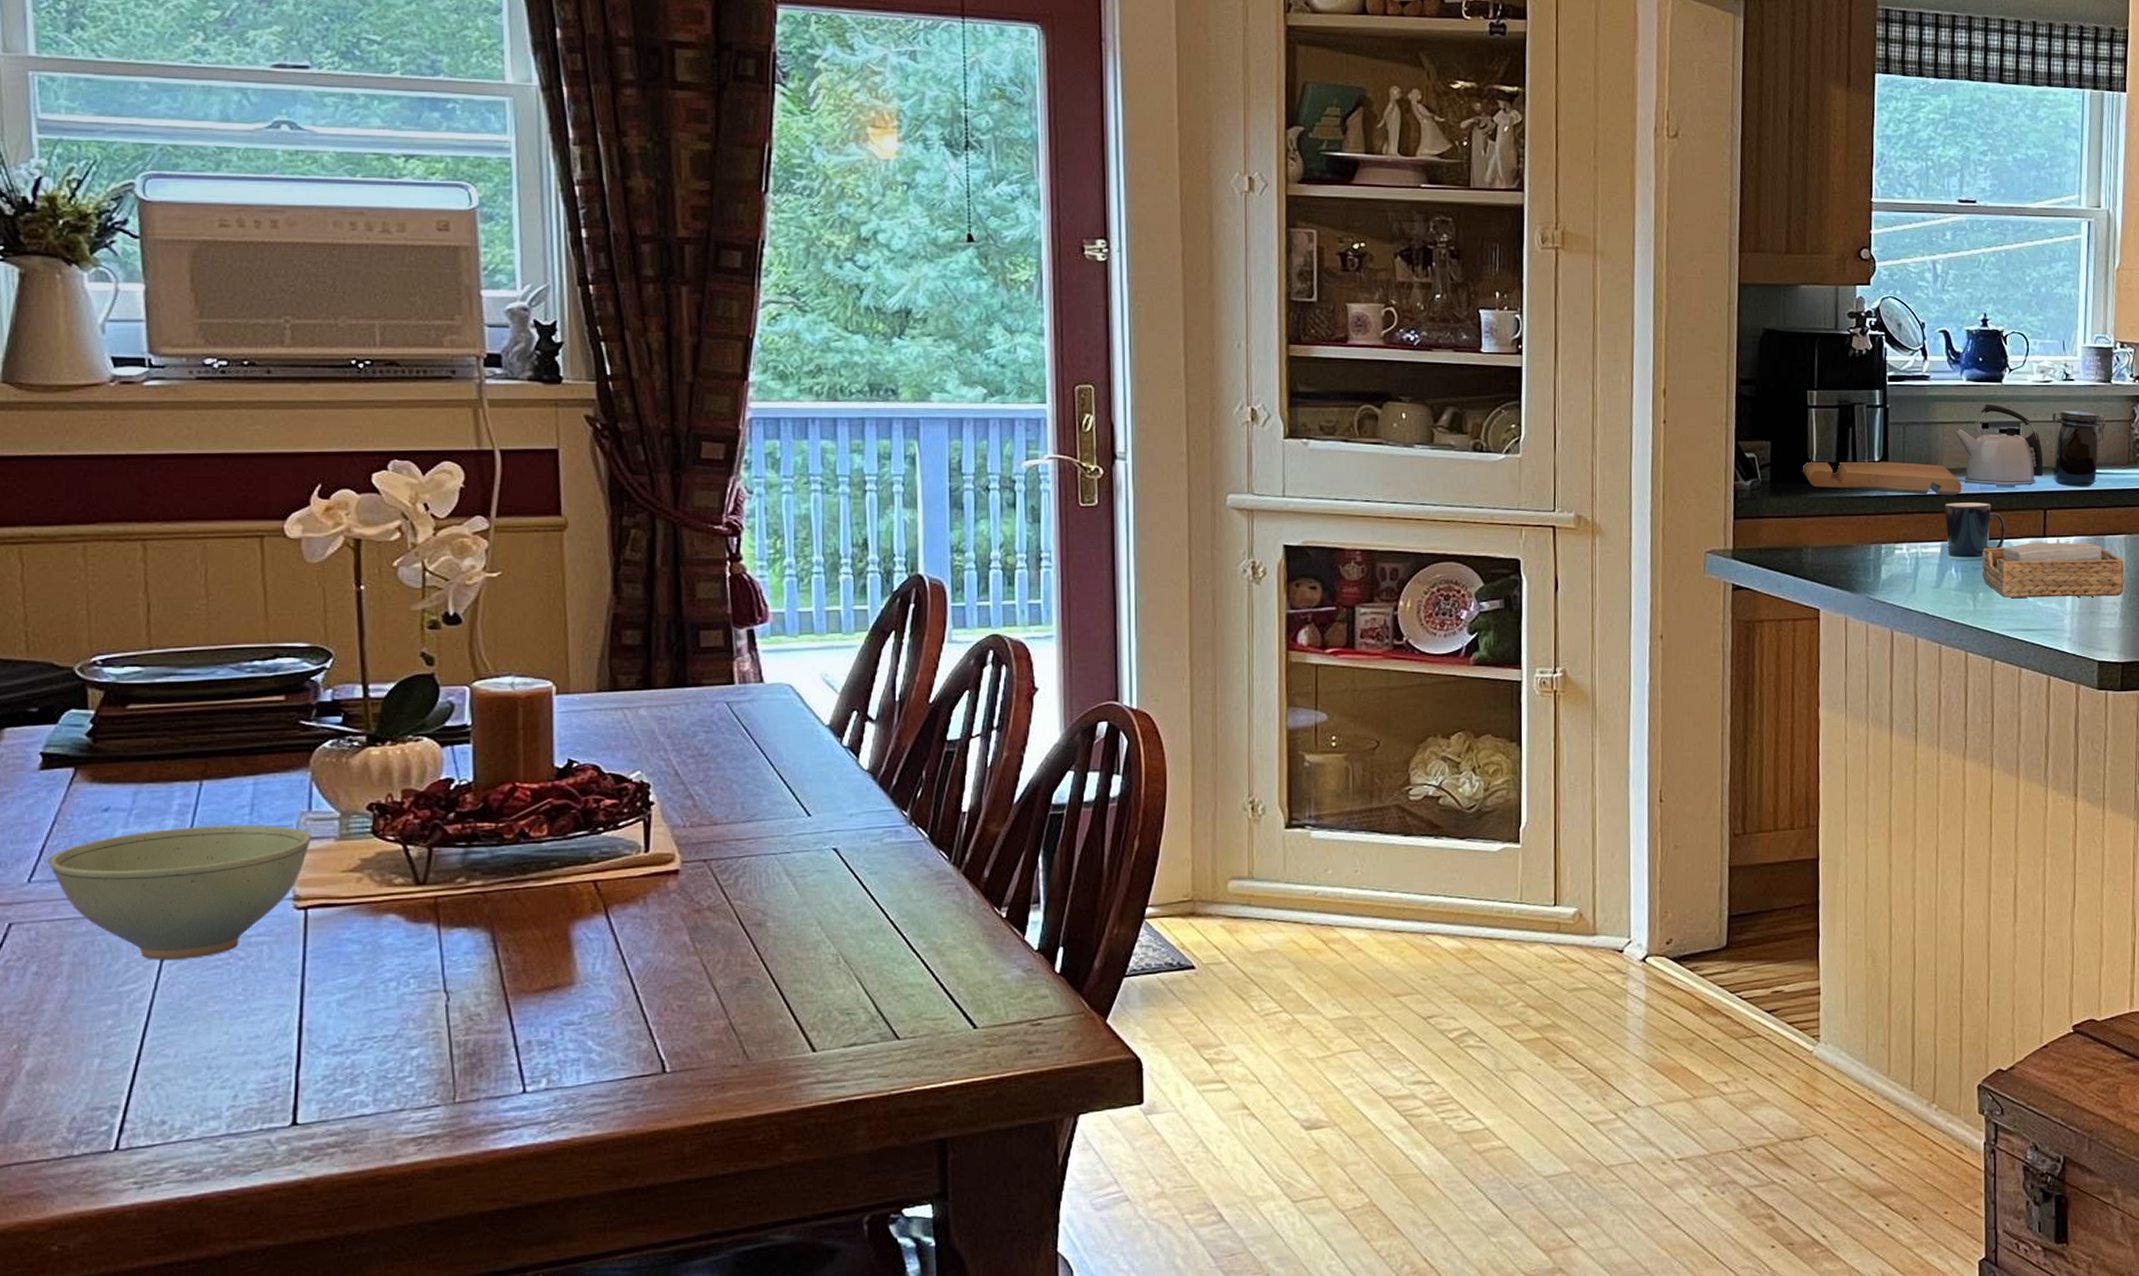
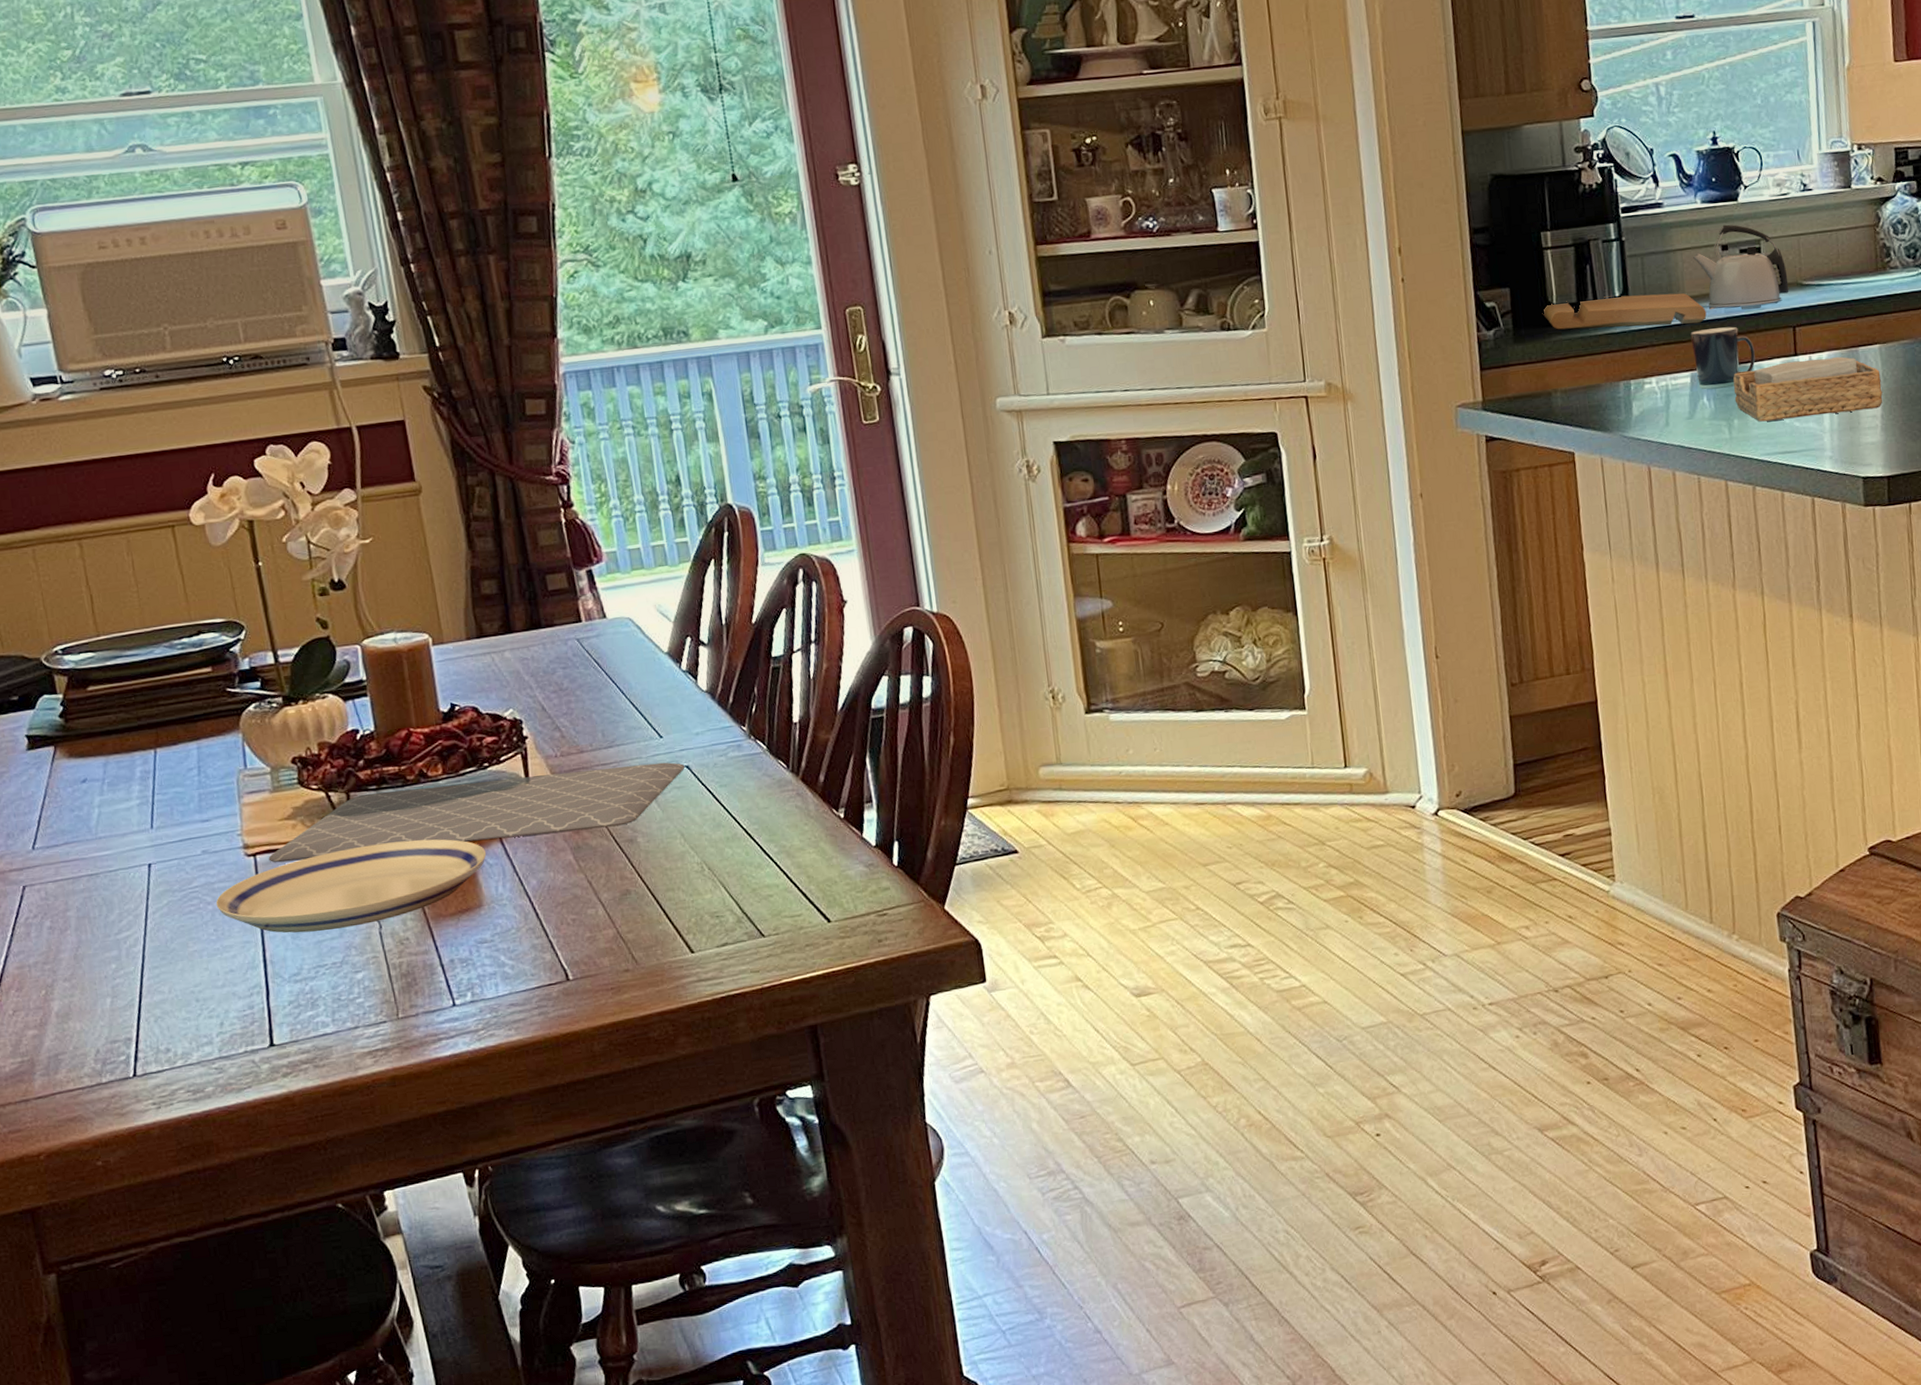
bowl: present [48,824,312,960] -> none [45,783,251,910]
plate: none [249,905,587,1000] -> present [216,839,487,933]
placemat: none [322,842,833,919] -> present [268,762,685,863]
jar: present [2052,409,2106,487] -> none [1793,220,1850,301]

